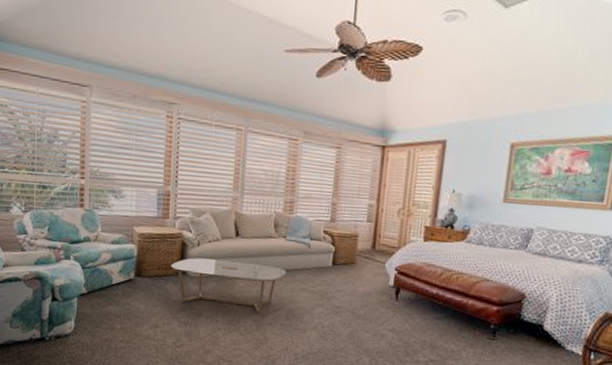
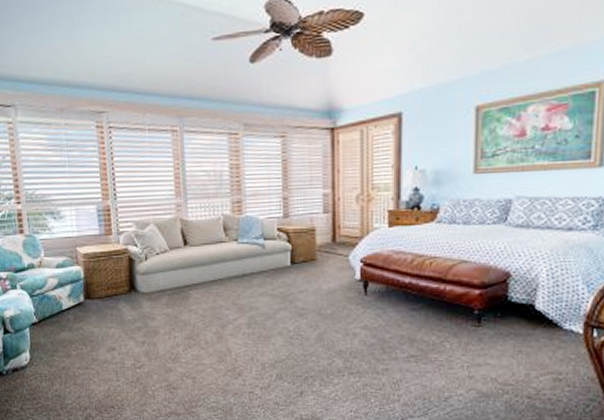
coffee table: present [171,257,287,314] -> none [120,272,243,325]

